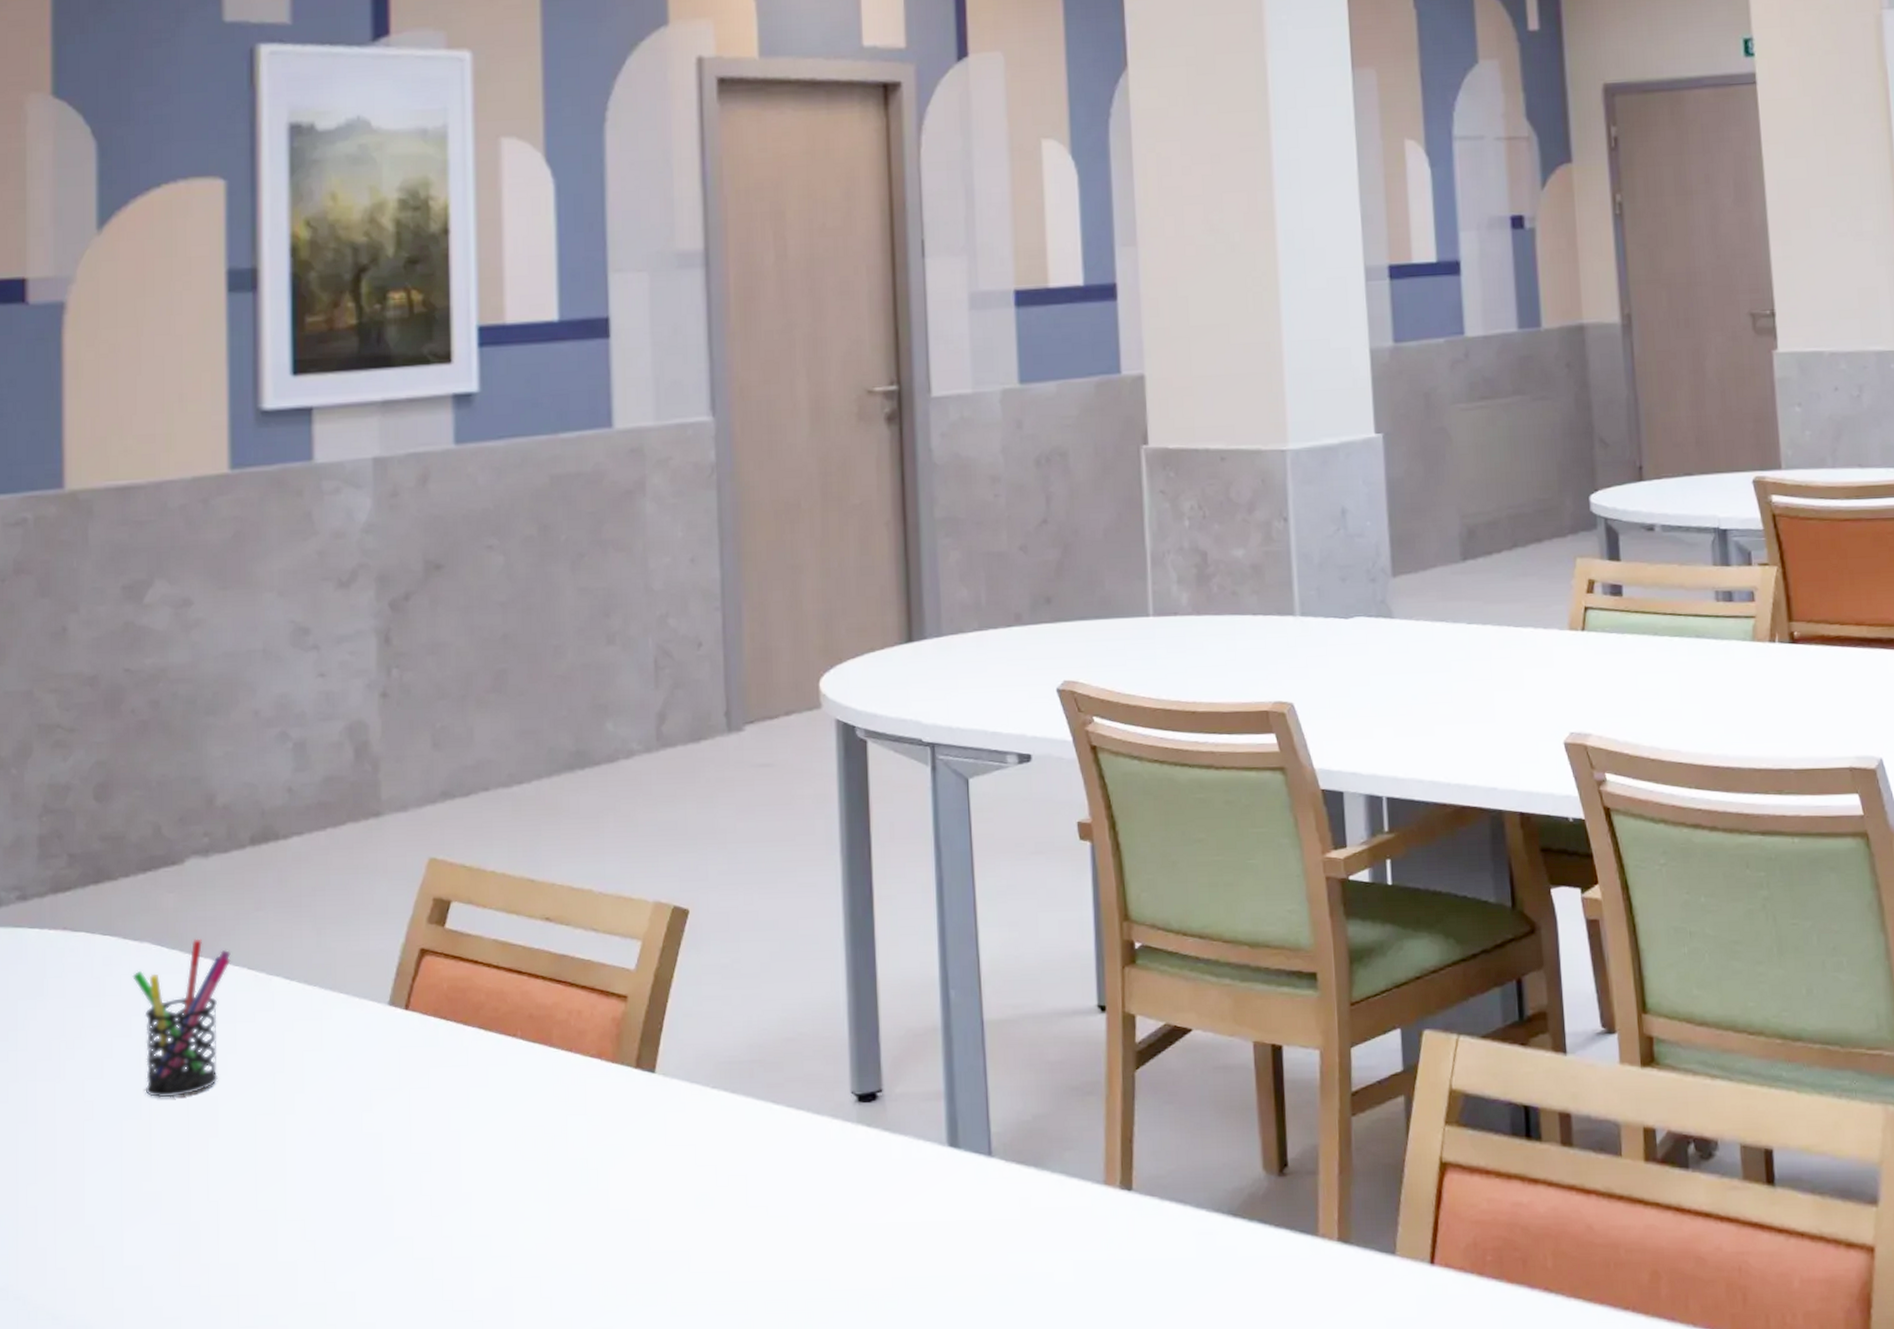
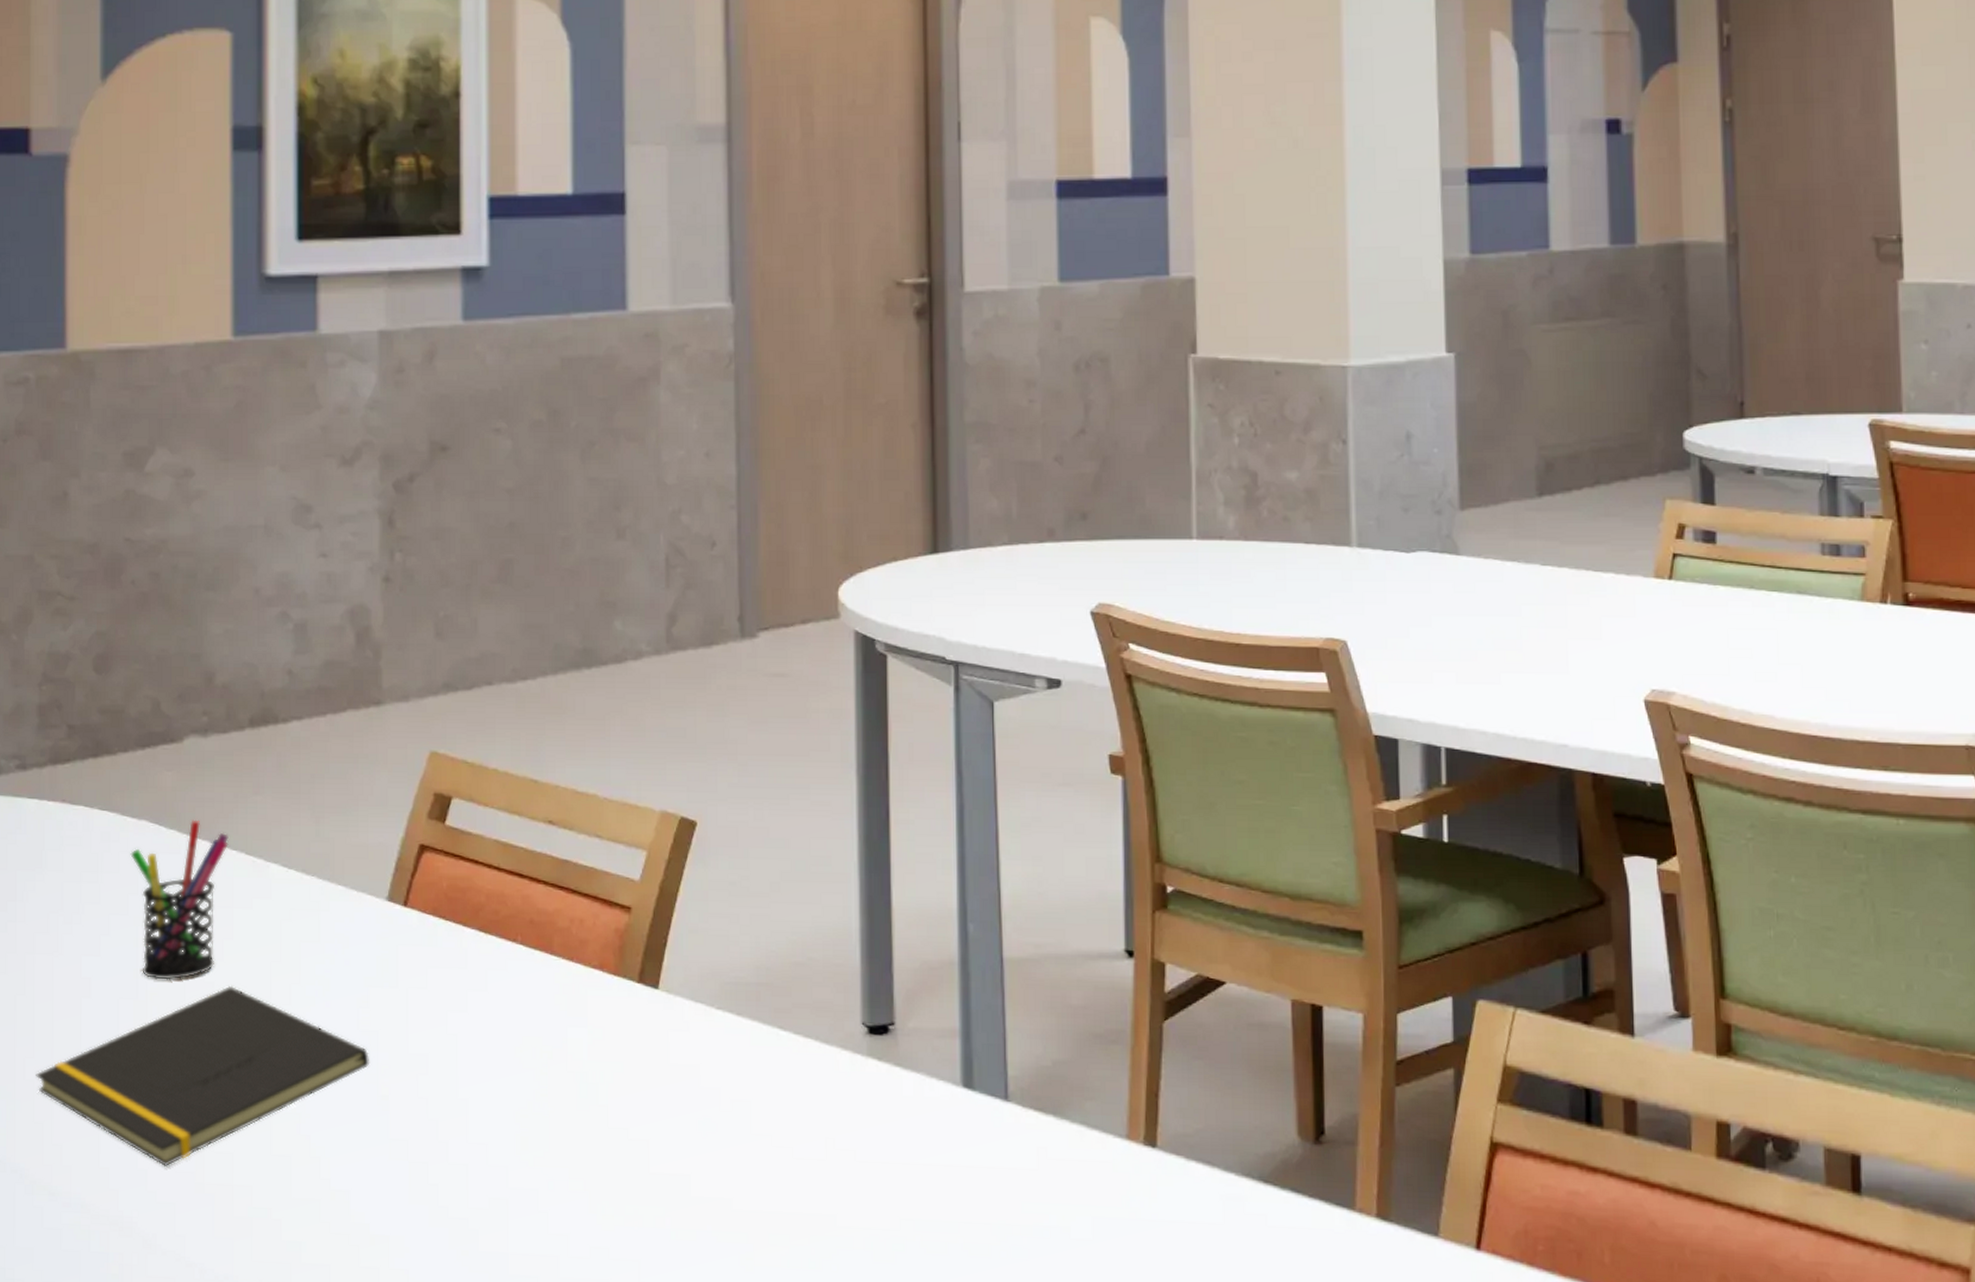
notepad: none [38,1098,374,1282] -> present [36,985,370,1166]

